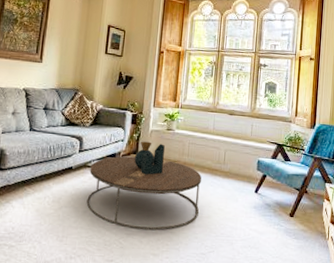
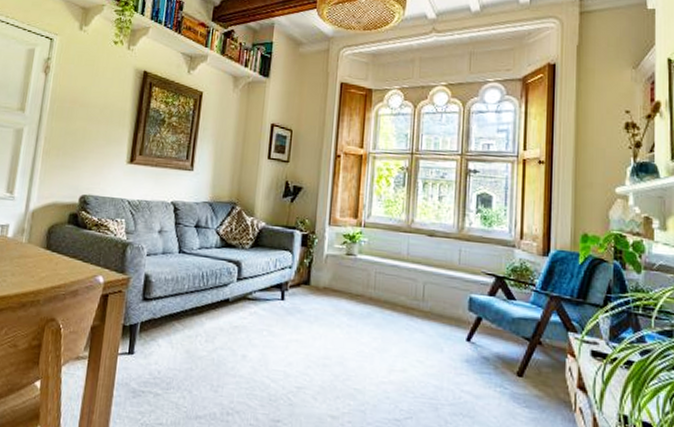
coffee table: present [86,141,202,230] -> none [246,268,393,385]

